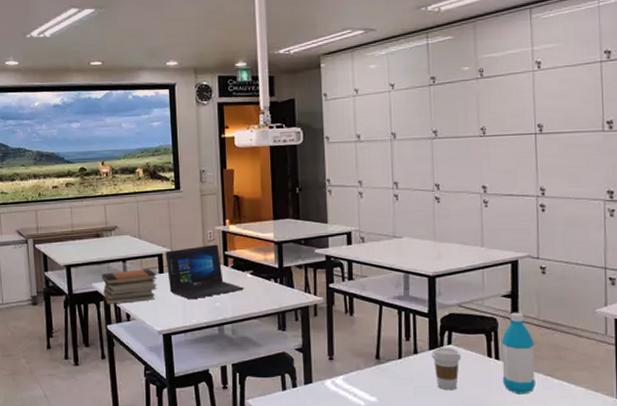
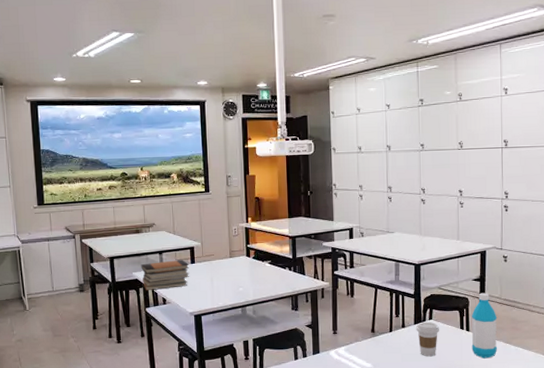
laptop: present [165,244,244,300] -> none [196,238,263,286]

